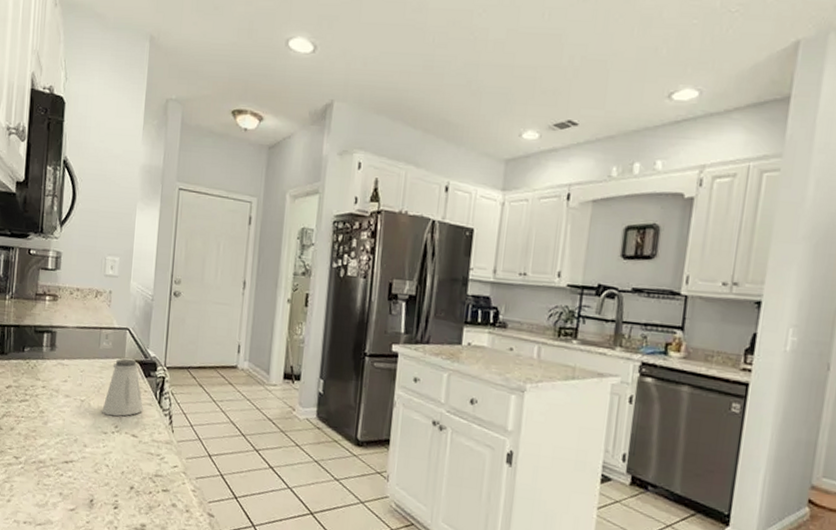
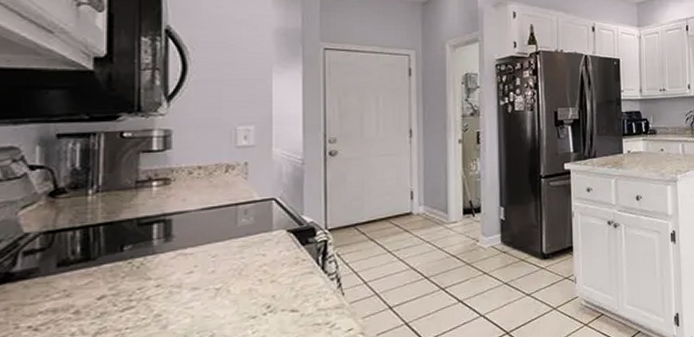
saltshaker: present [102,358,143,416] -> none [247,229,302,298]

